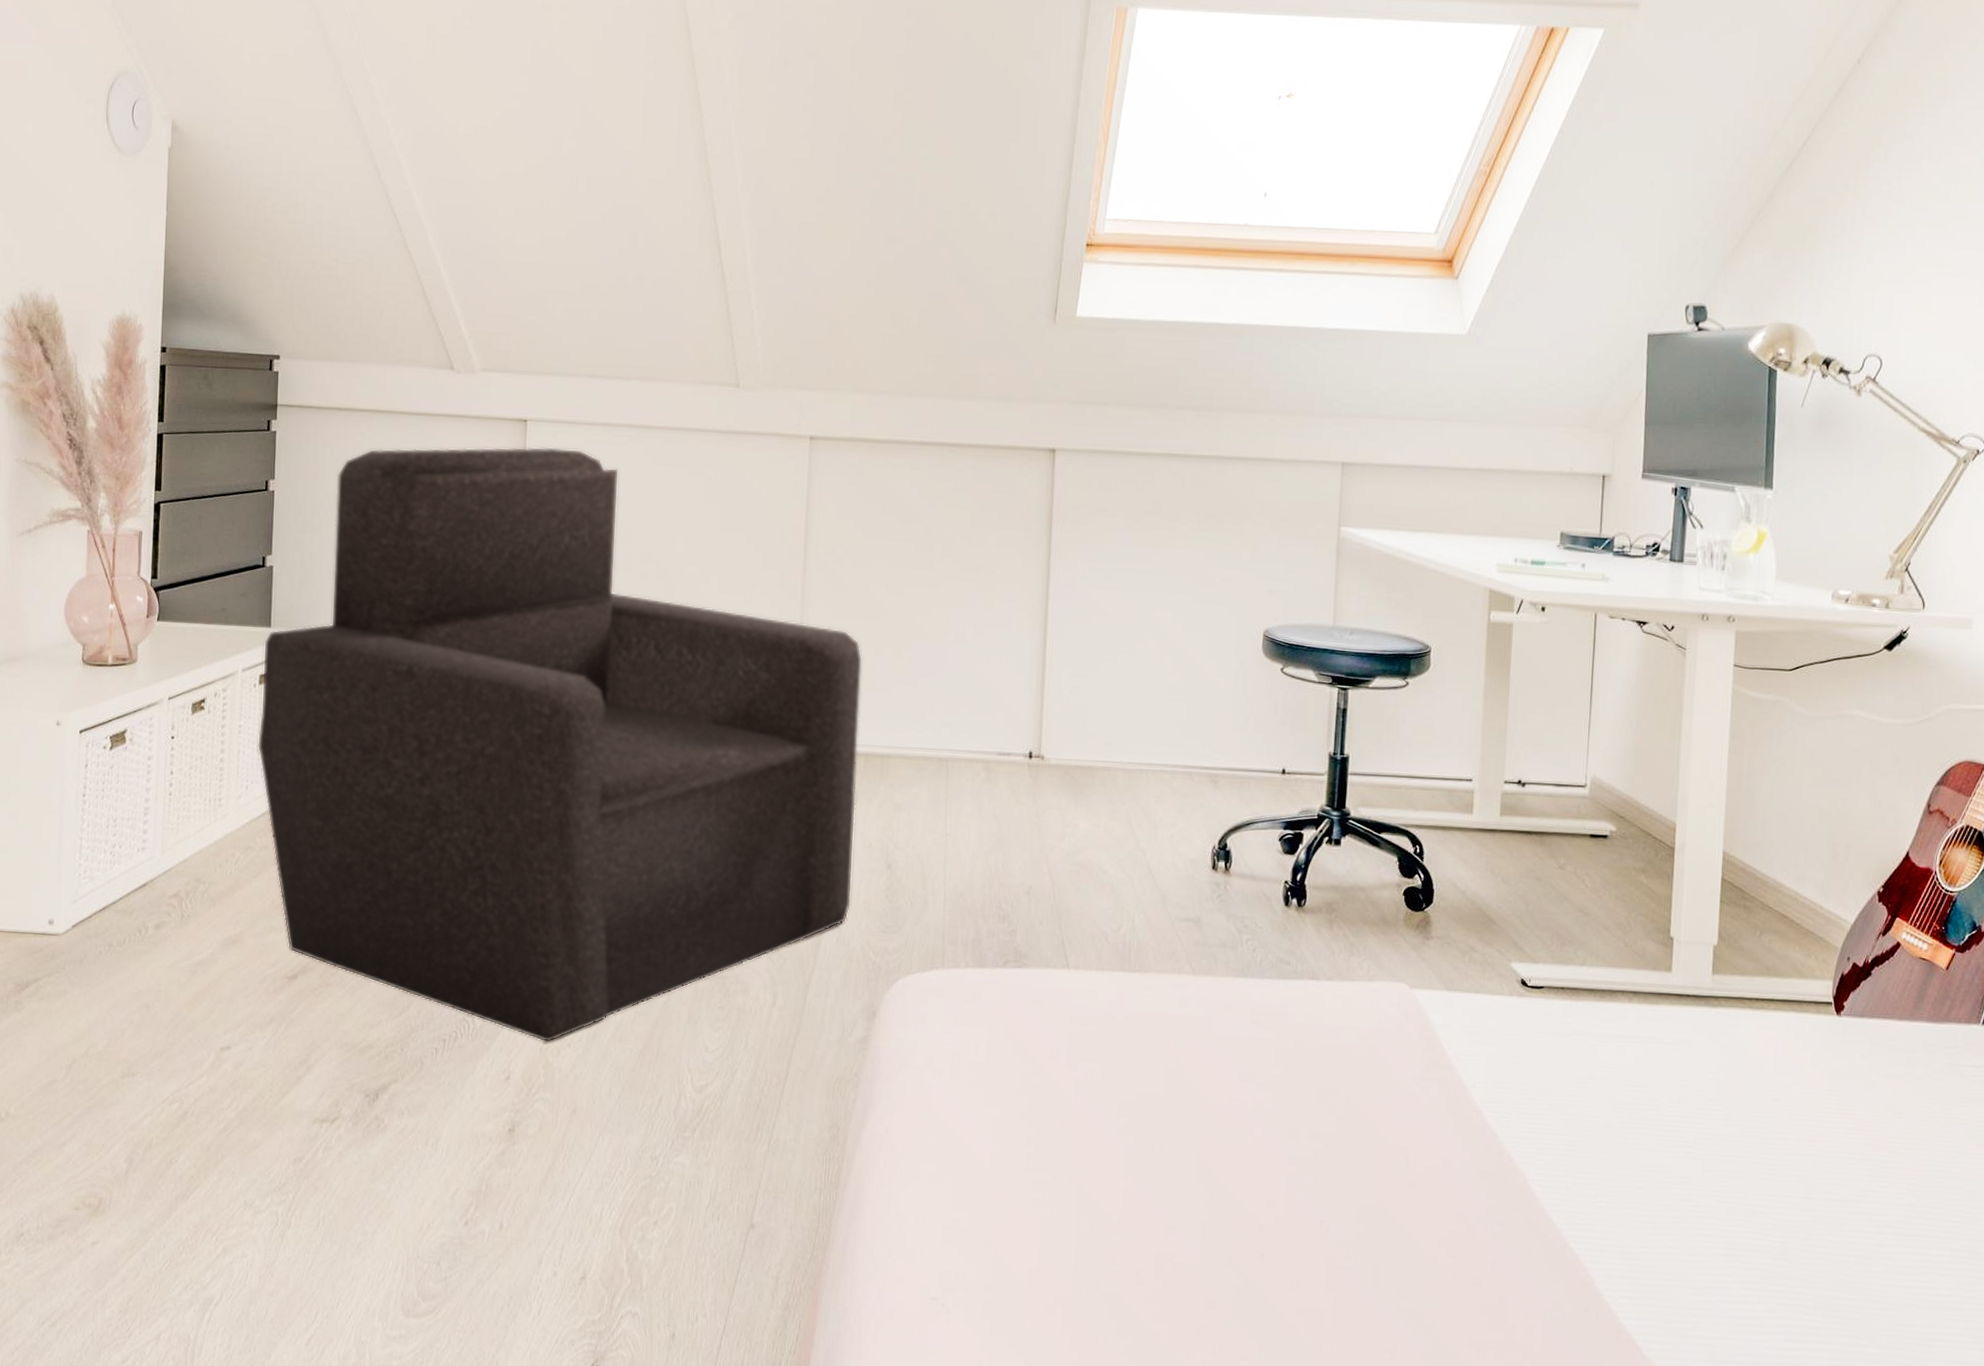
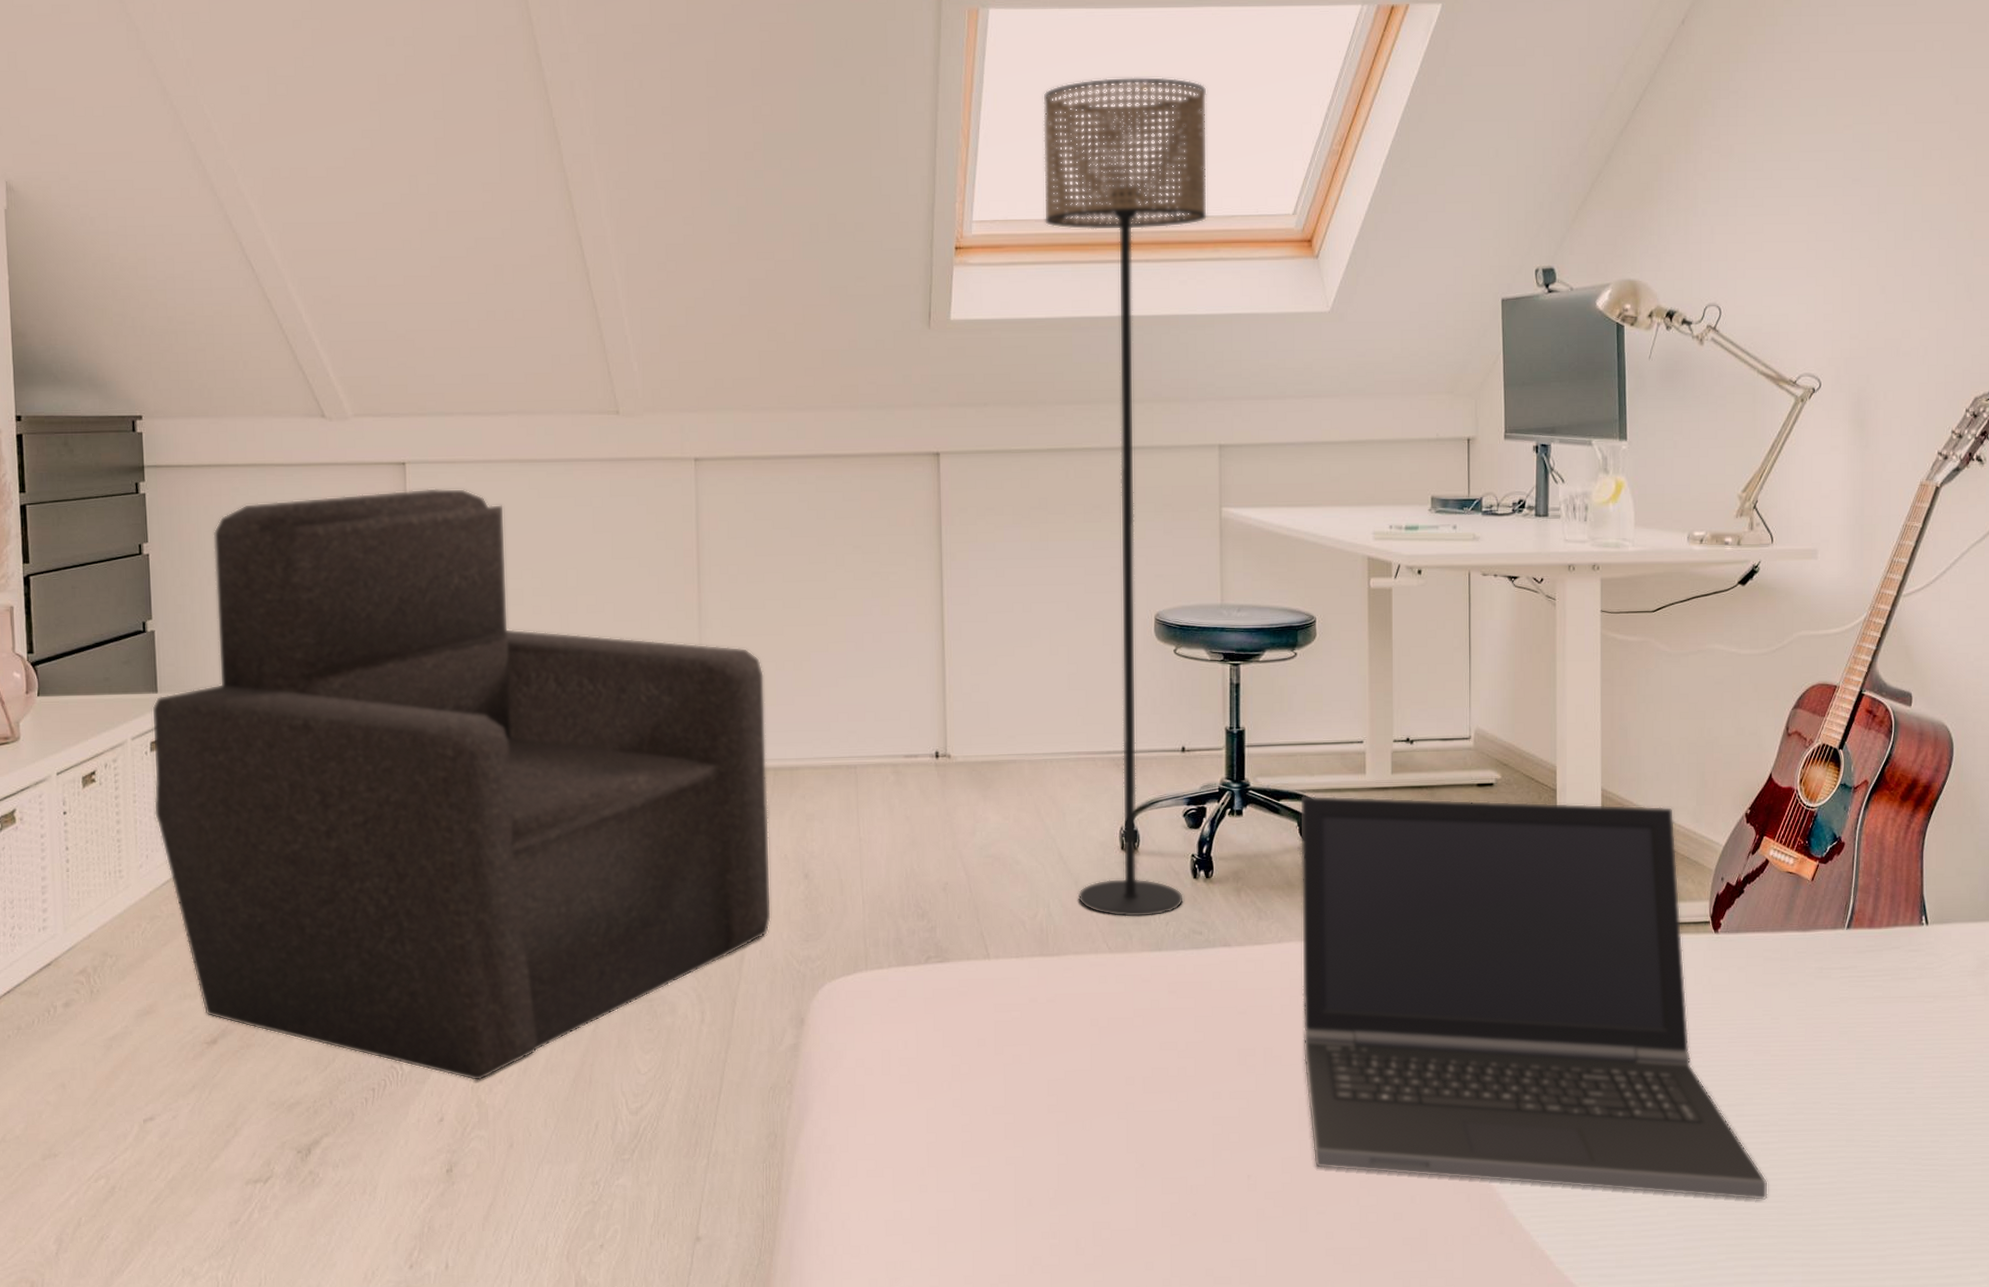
floor lamp: none [1164,83,1354,941] -> present [1043,76,1208,918]
laptop computer: none [1387,830,1880,1307] -> present [1299,795,1768,1201]

